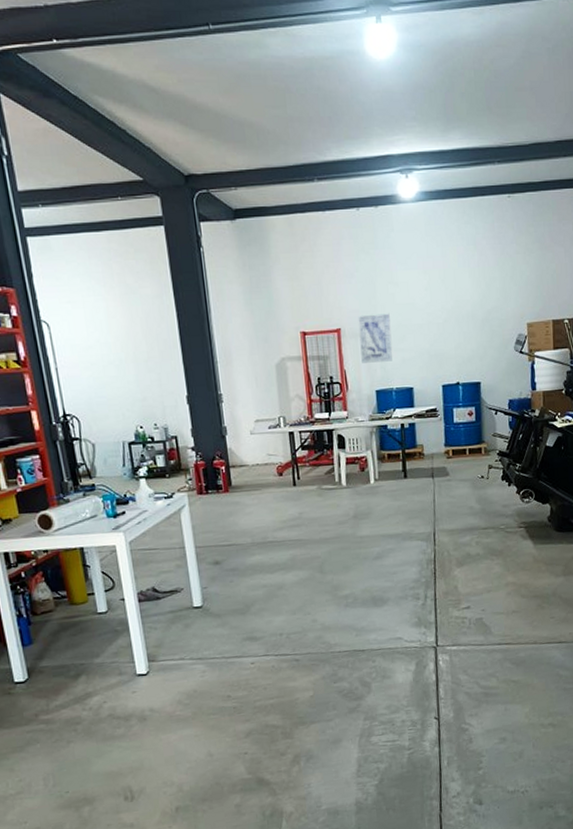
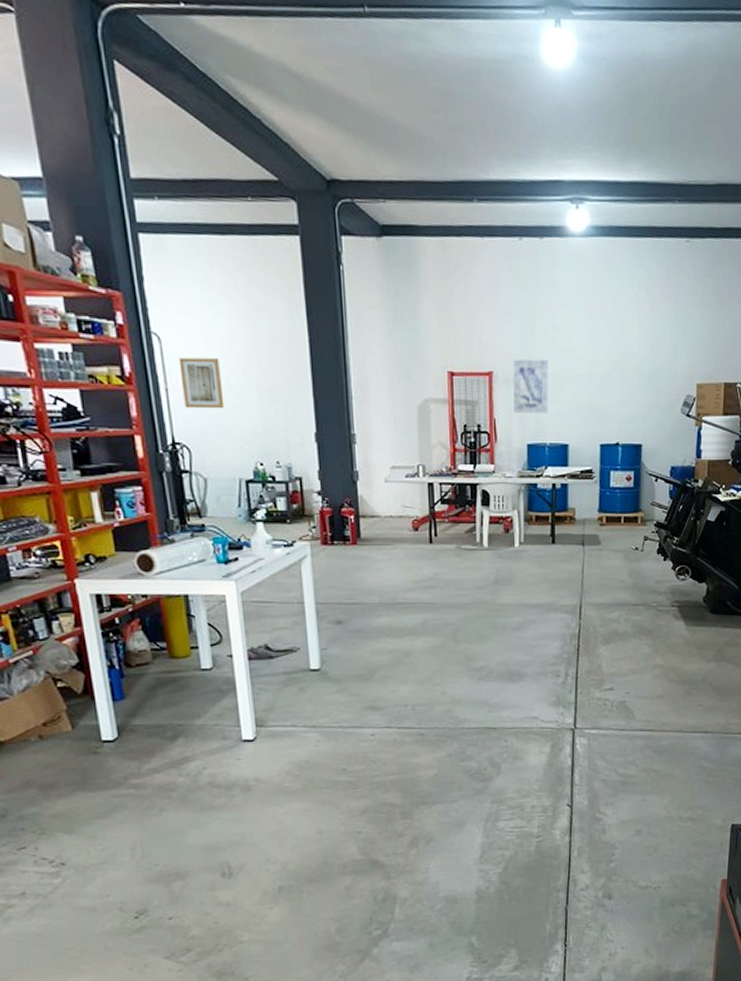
wall art: none [65,338,107,384] -> present [178,357,225,409]

